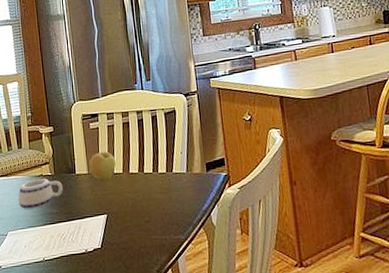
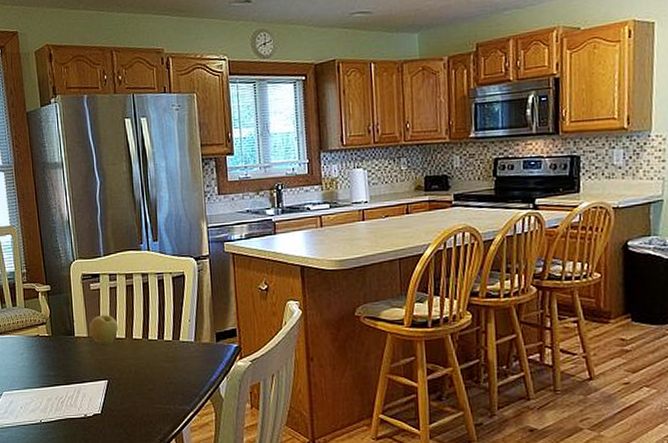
mug: present [18,178,63,209] -> none [13,338,61,370]

